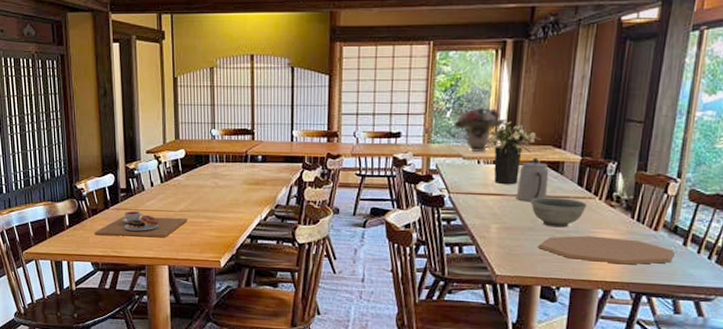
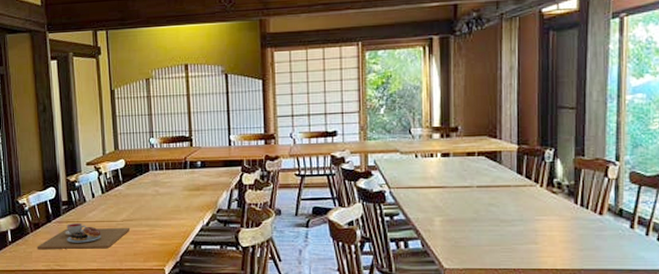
flower arrangement: present [453,105,507,152] -> none [388,100,441,146]
flower arrangement: present [485,120,540,185] -> none [422,112,475,177]
teapot: present [515,157,549,202] -> none [456,148,488,193]
bowl: present [531,197,587,228] -> none [472,187,529,217]
placemat: present [537,235,675,265] -> none [483,223,623,251]

